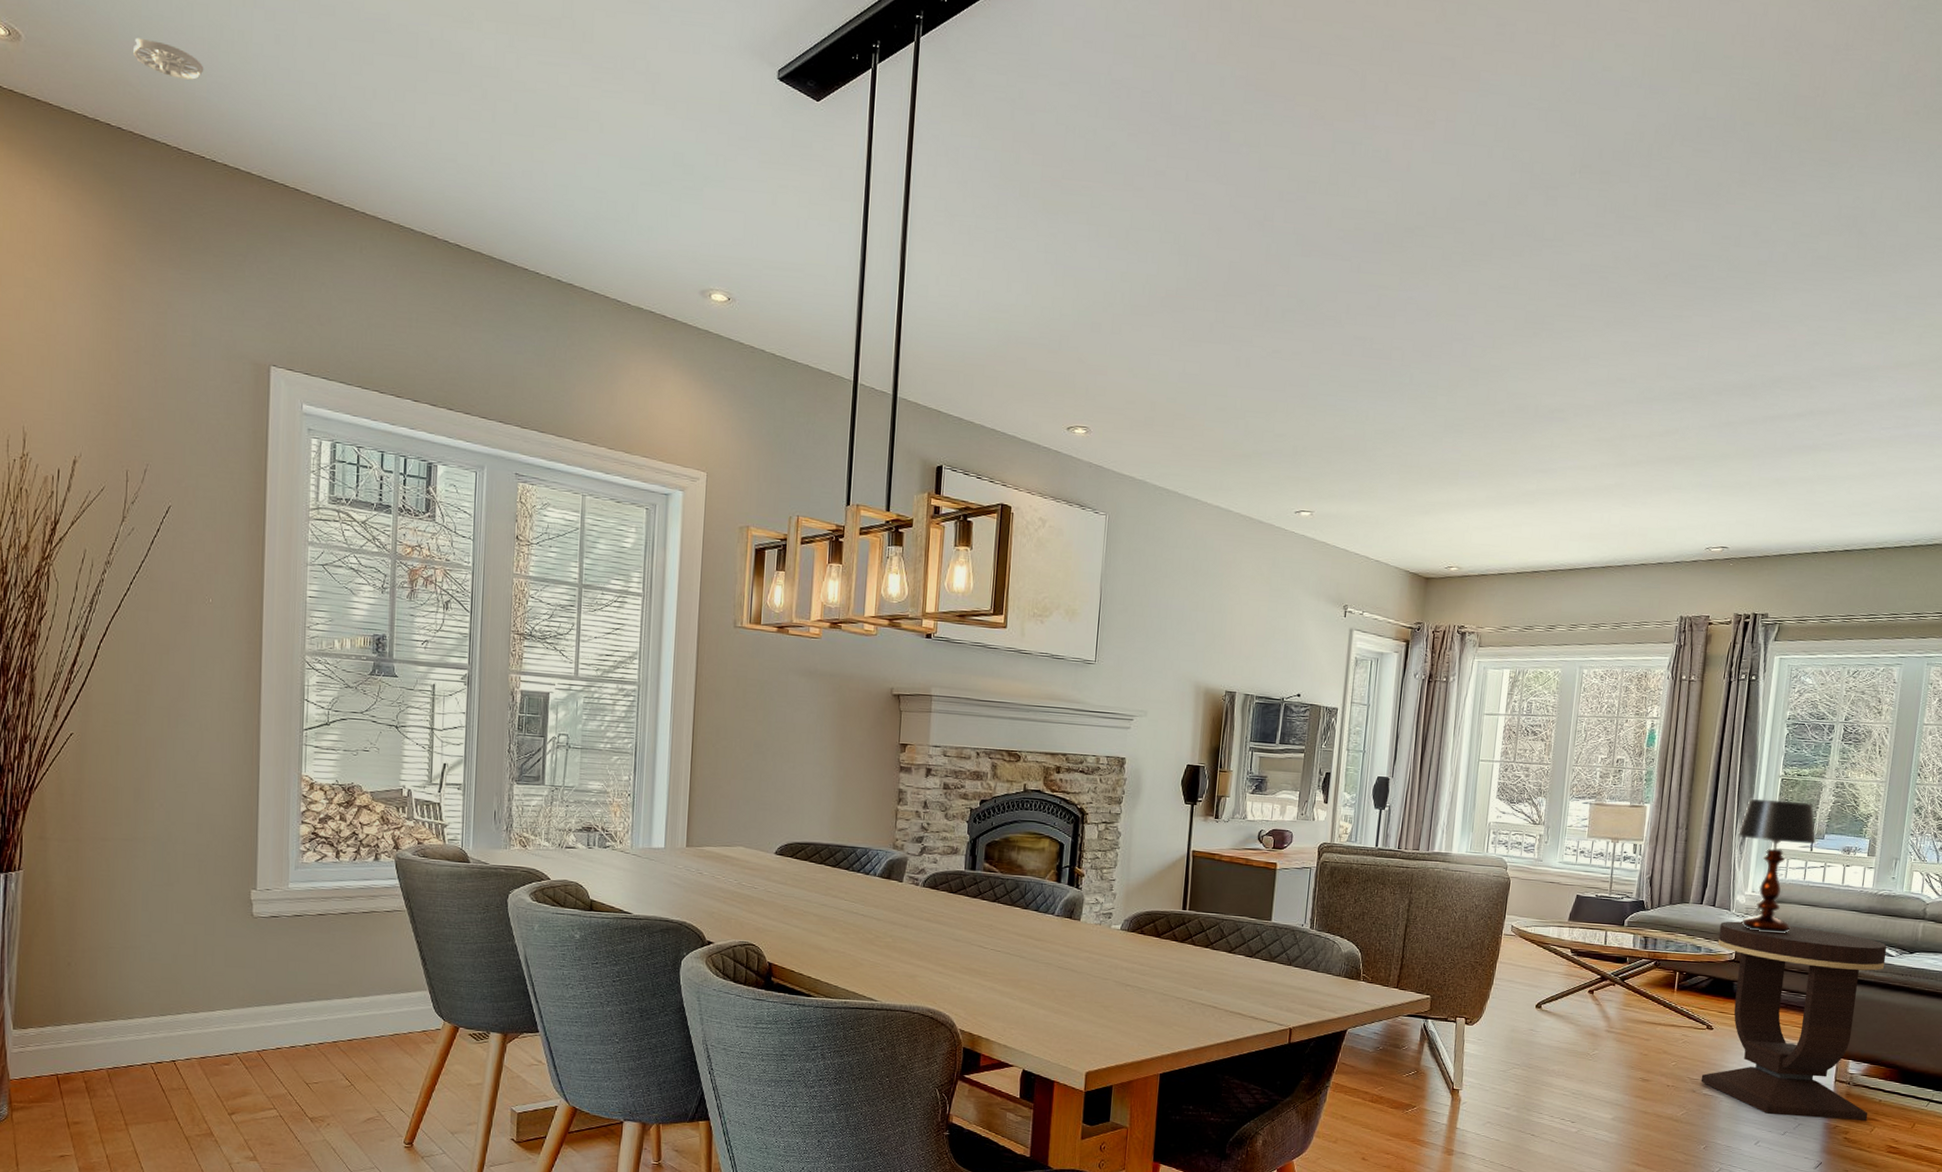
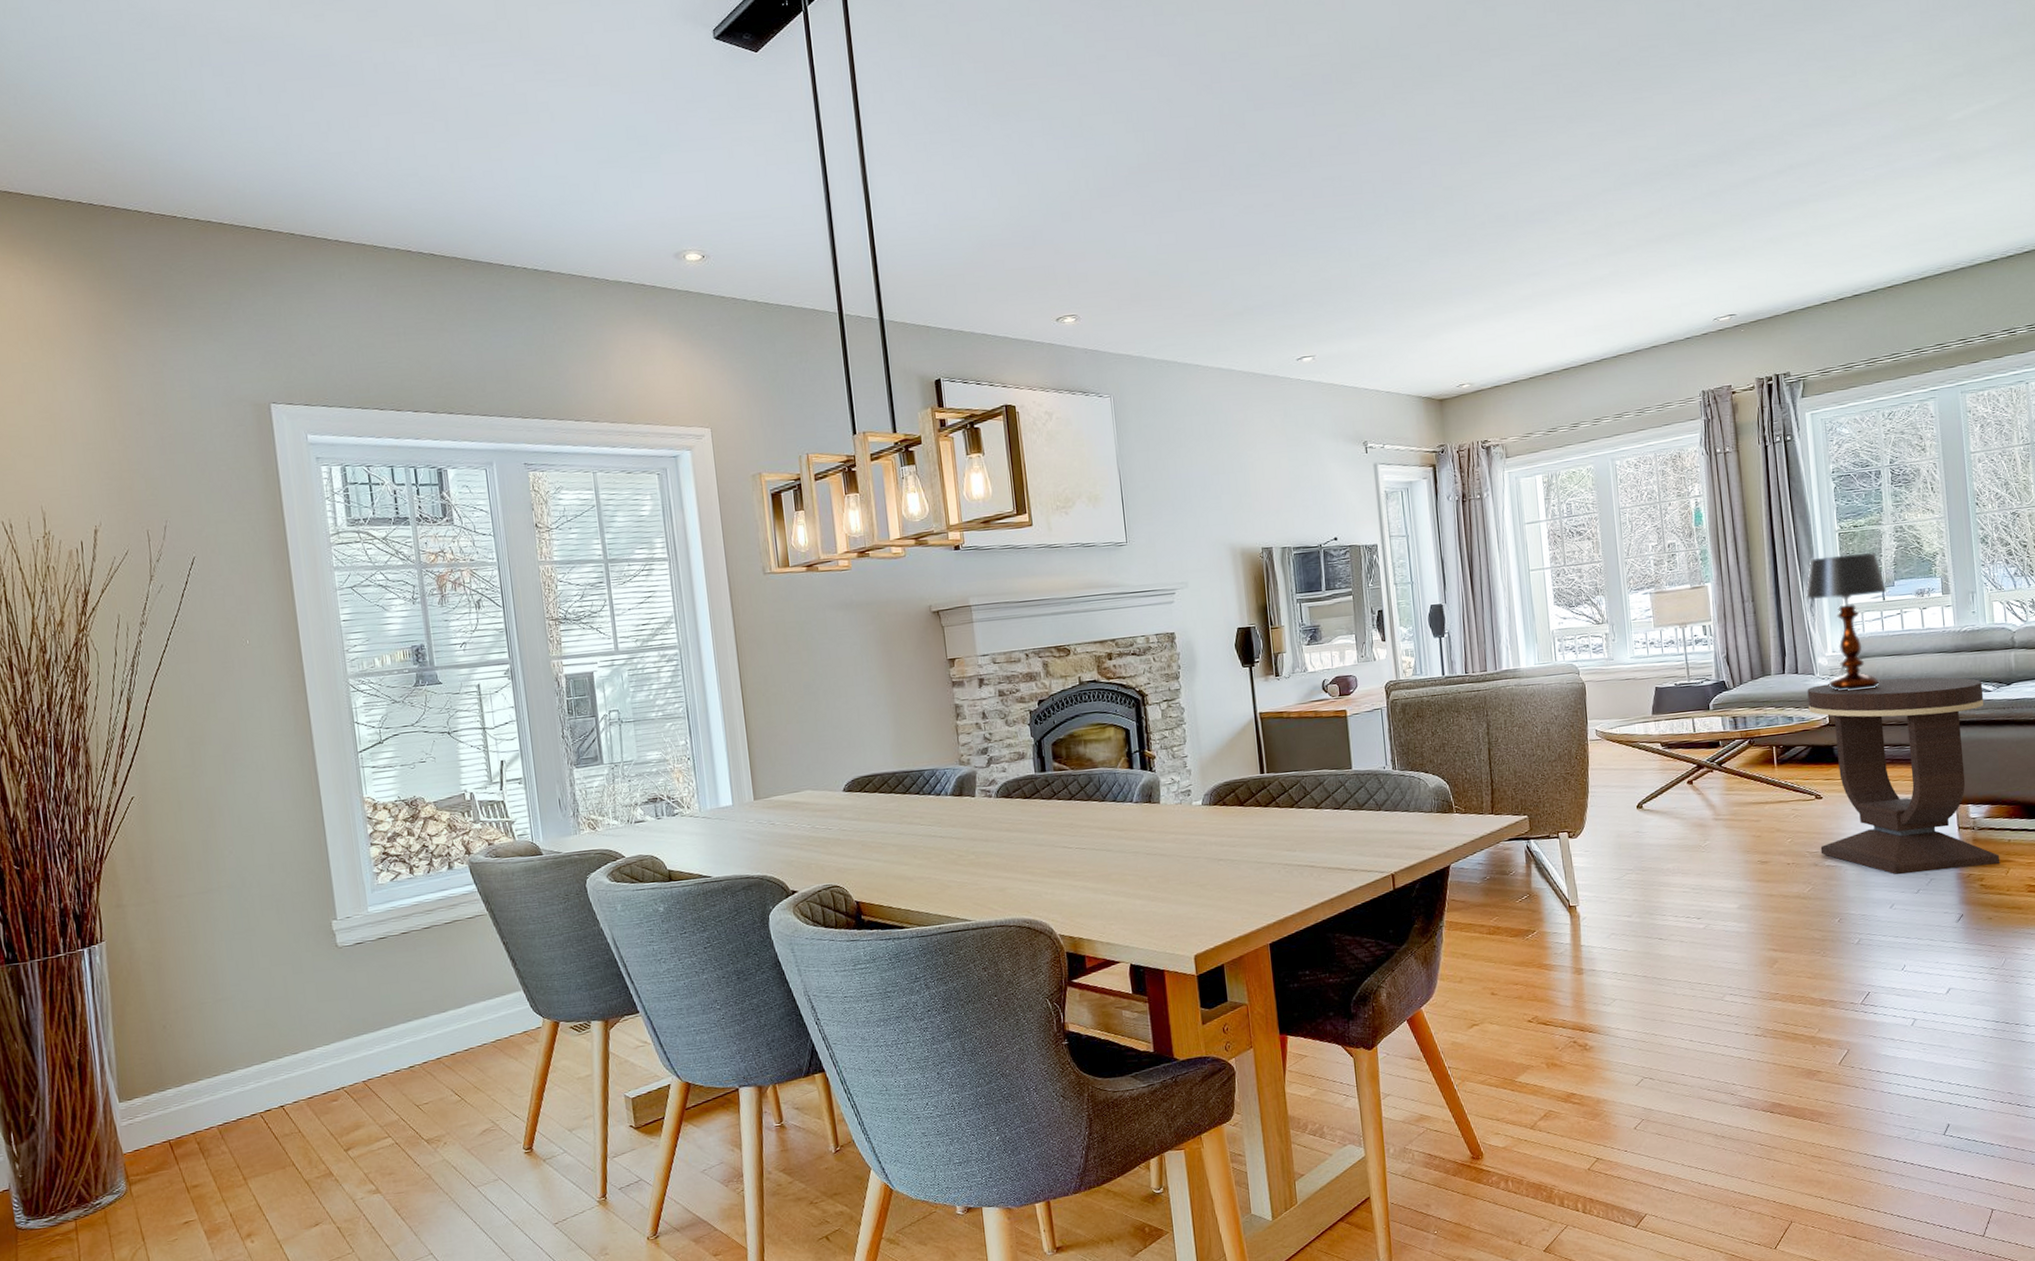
smoke detector: present [133,37,204,80] -> none [92,115,163,147]

